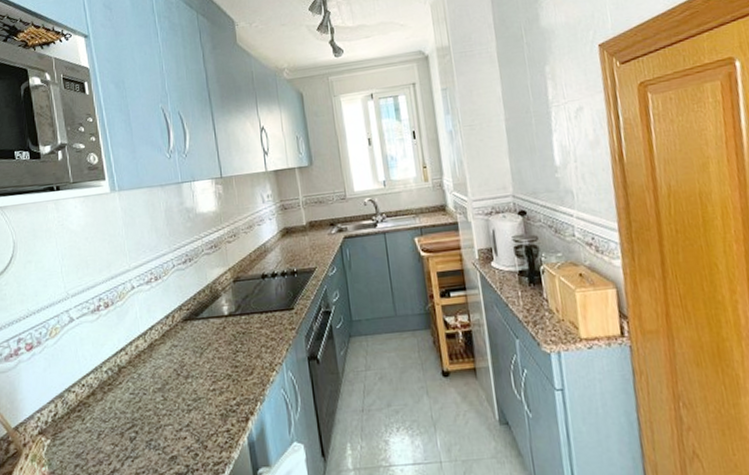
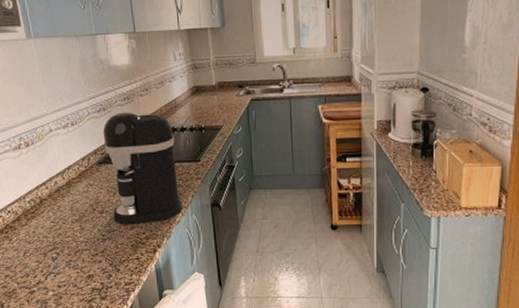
coffee maker: none [188,260,277,390] -> present [102,112,183,225]

